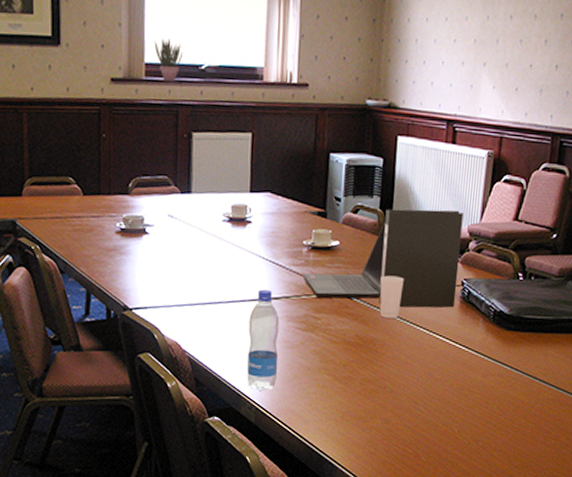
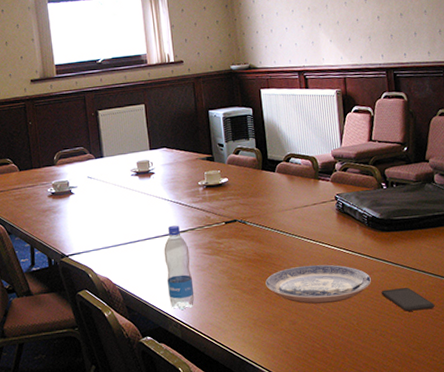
potted plant: present [154,38,182,83] -> none [60,44,83,77]
laptop: present [303,222,386,299] -> none [203,158,269,226]
plate: none [363,357,485,405] -> present [265,264,372,304]
binder: present [379,209,464,308] -> none [261,140,333,225]
cup: present [379,275,404,319] -> none [267,199,288,236]
mobile phone: none [492,397,549,425] -> present [381,288,435,312]

